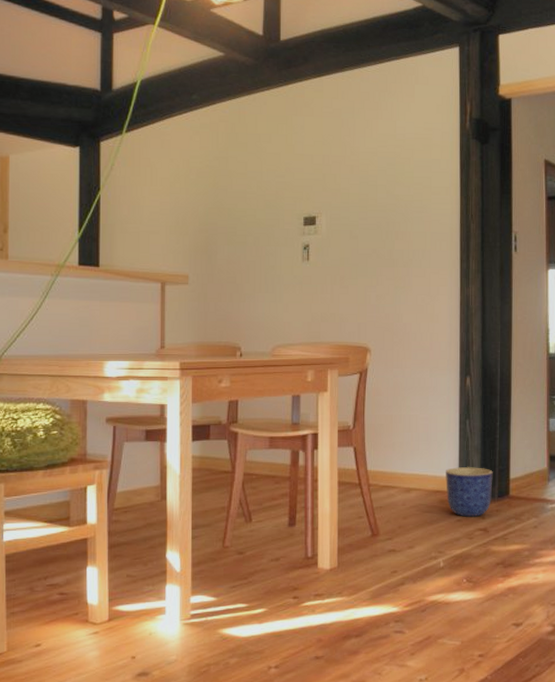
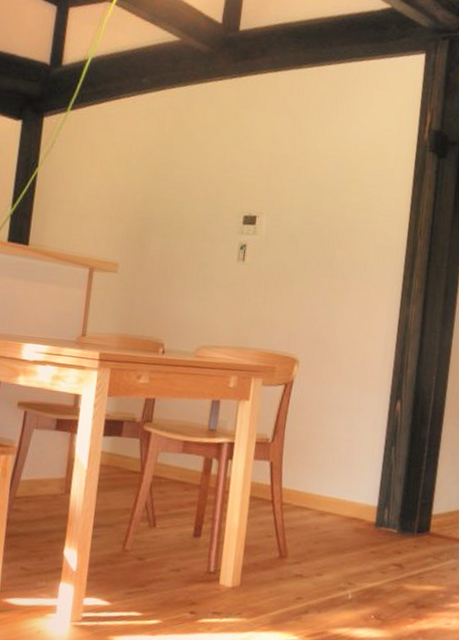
planter: present [446,467,493,517] -> none [363,495,415,551]

